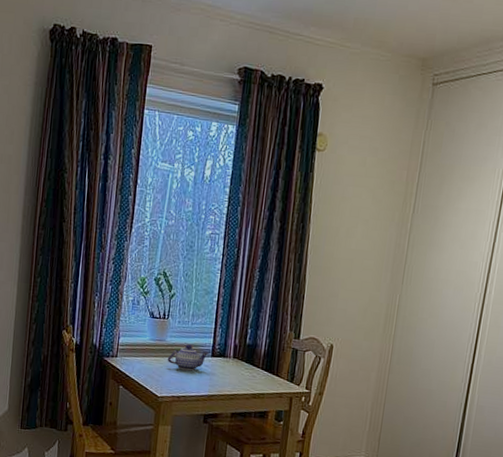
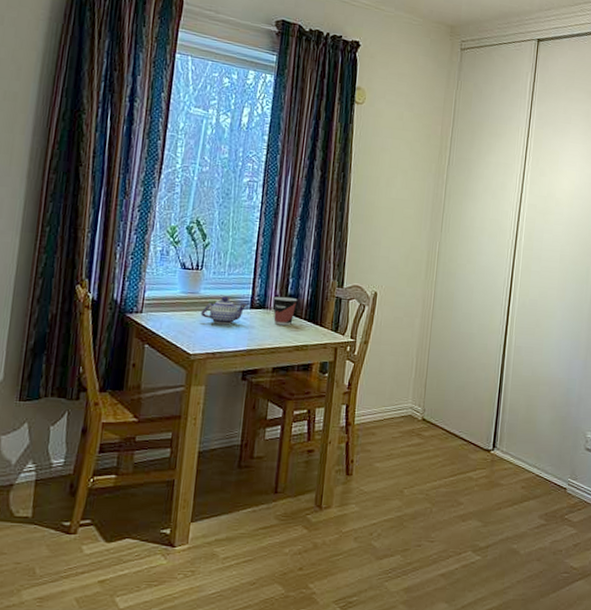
cup: none [233,346,256,375] -> present [273,297,298,326]

